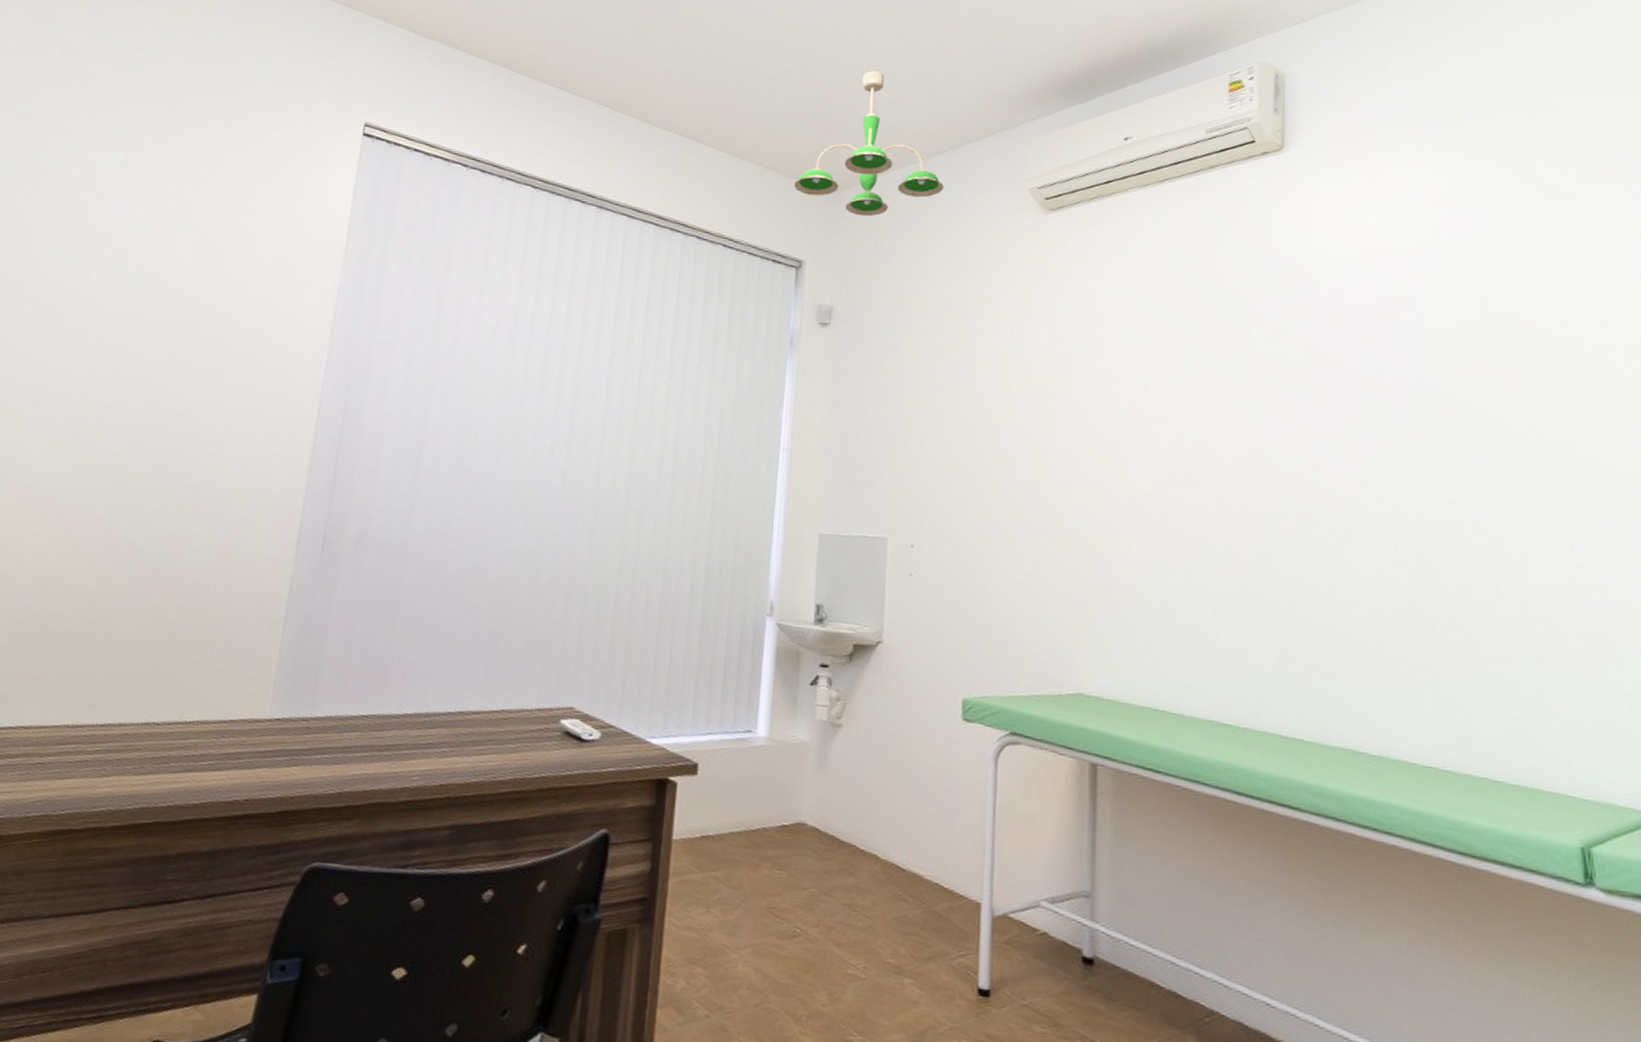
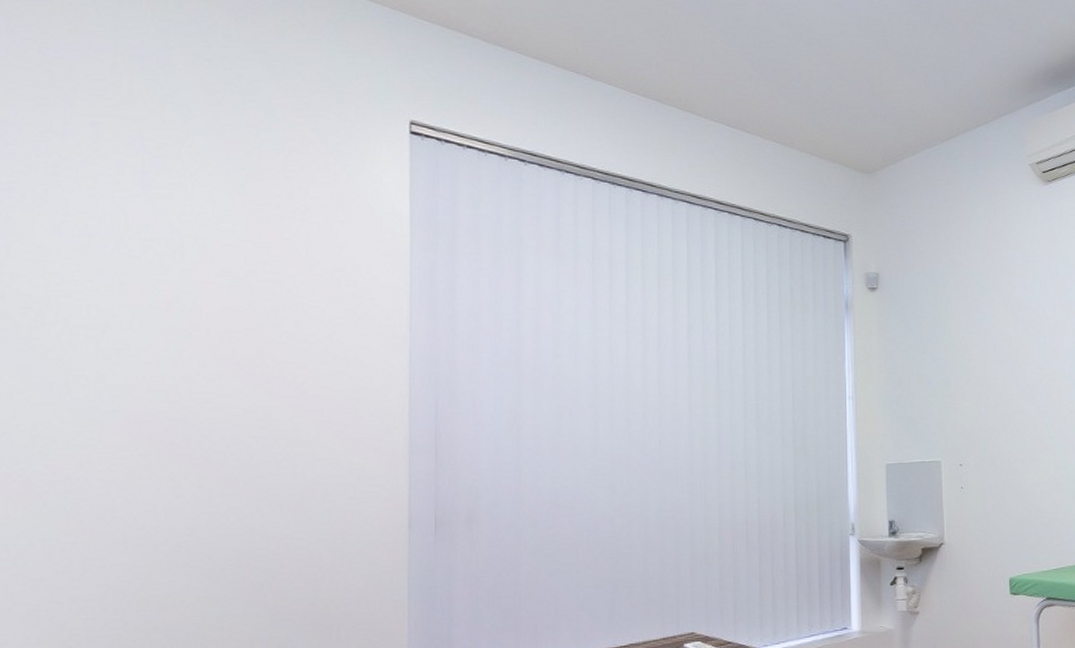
ceiling light fixture: present [794,70,944,217] -> none [835,63,961,194]

